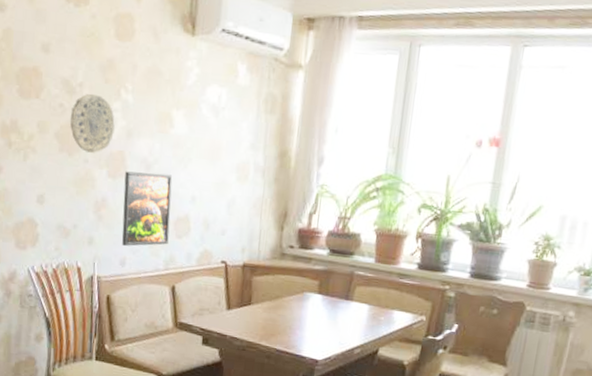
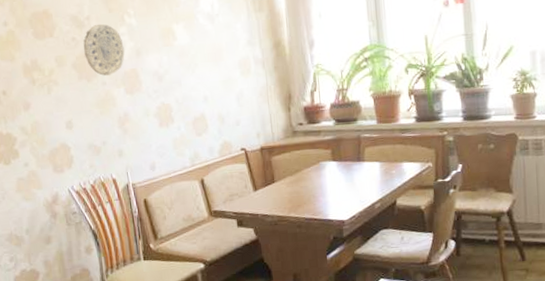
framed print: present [121,171,173,247] -> none [141,81,190,152]

